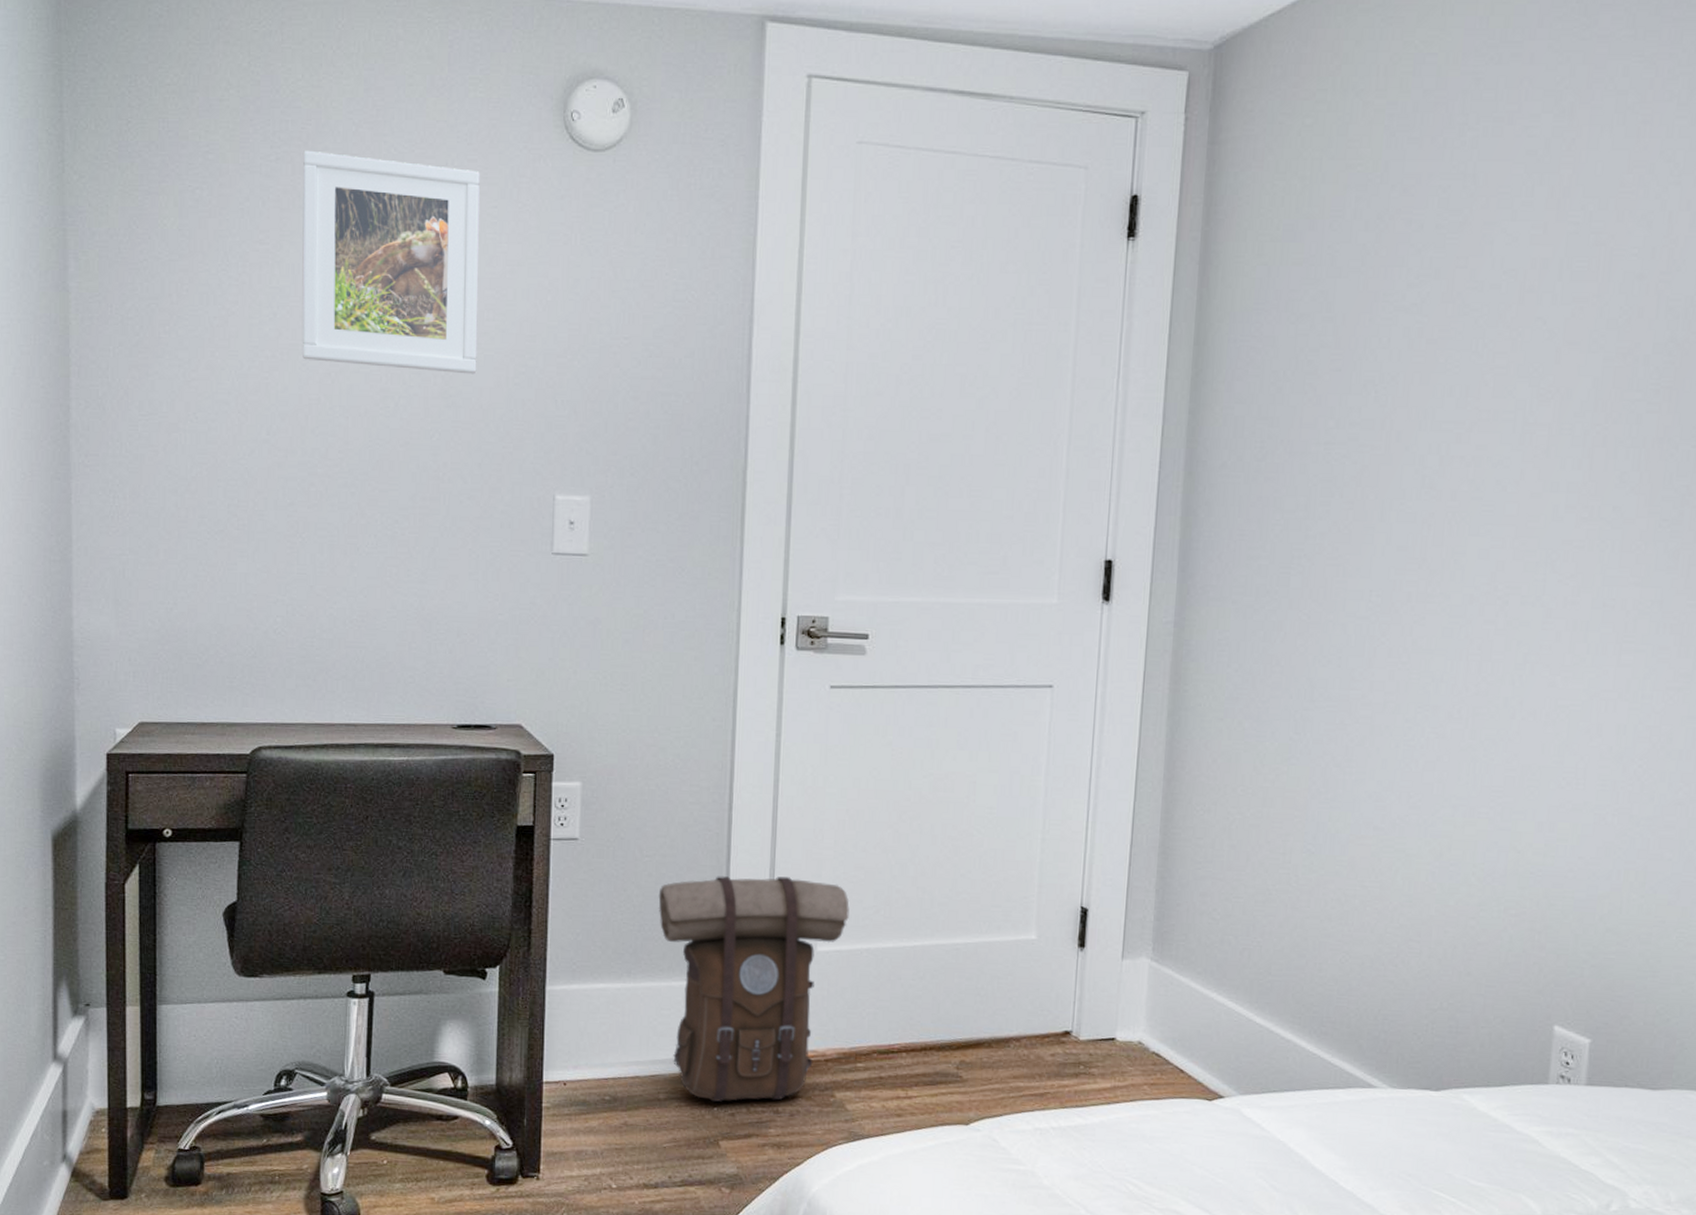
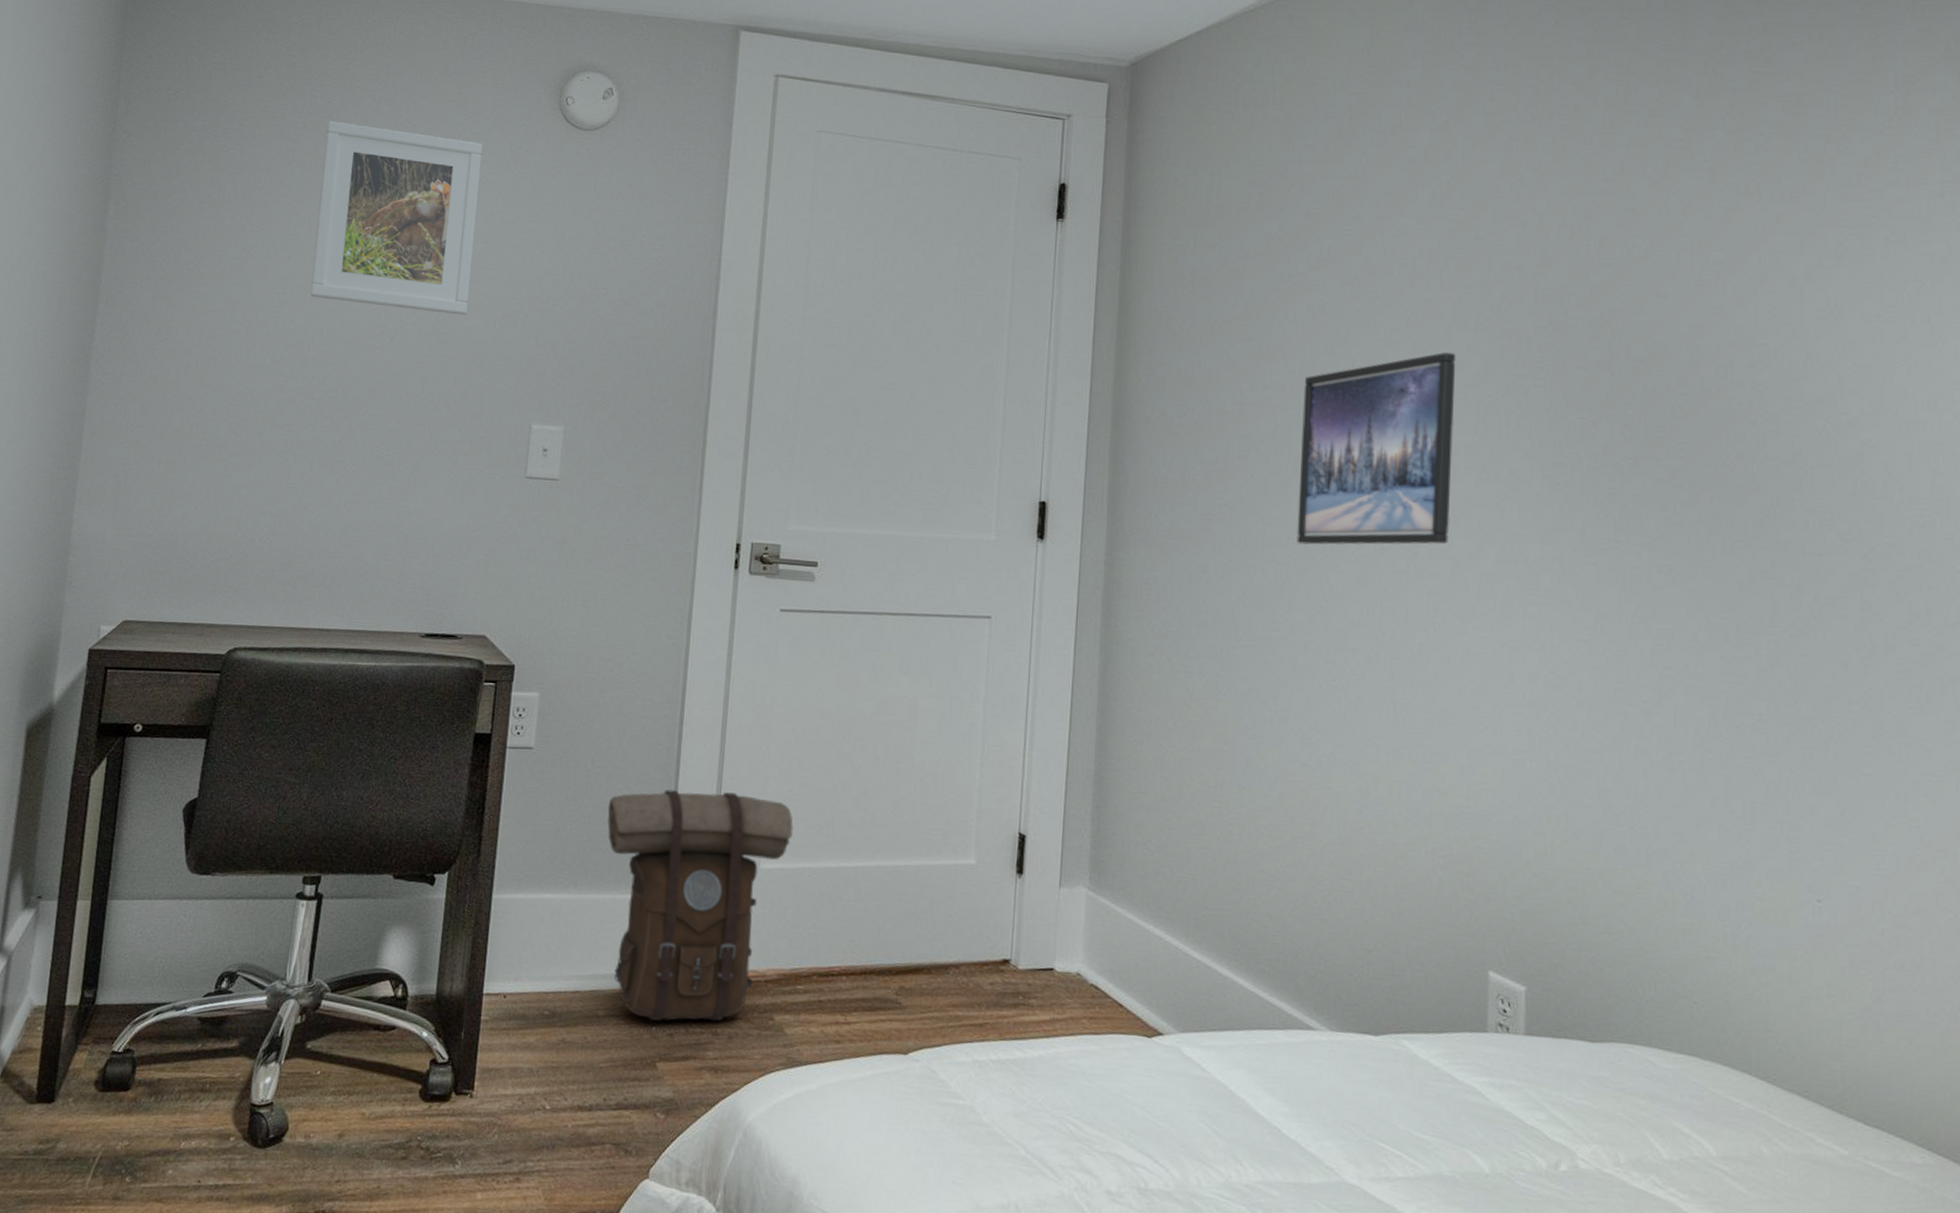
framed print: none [1380,376,1565,597] -> present [1296,351,1456,545]

